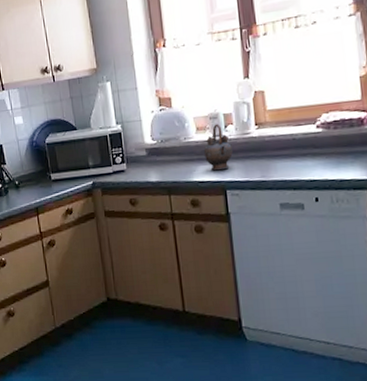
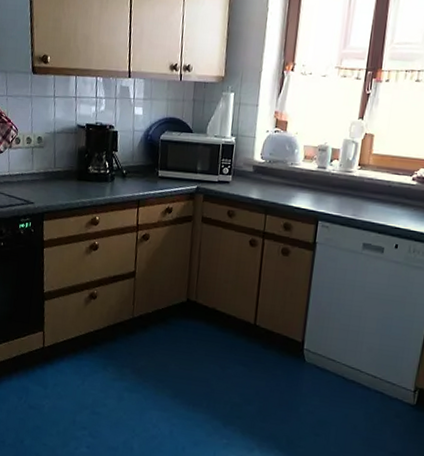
teapot: present [203,123,233,171] -> none [306,156,333,202]

